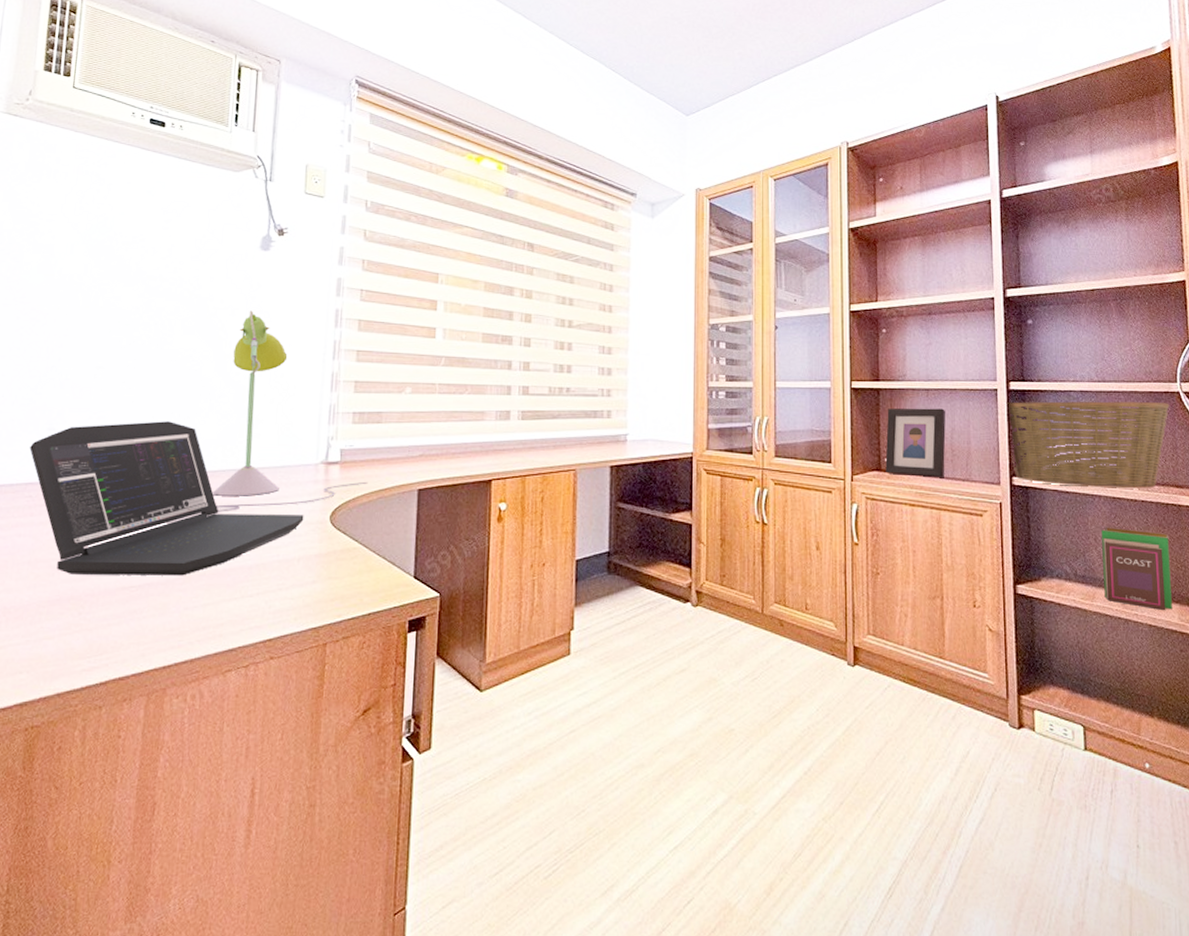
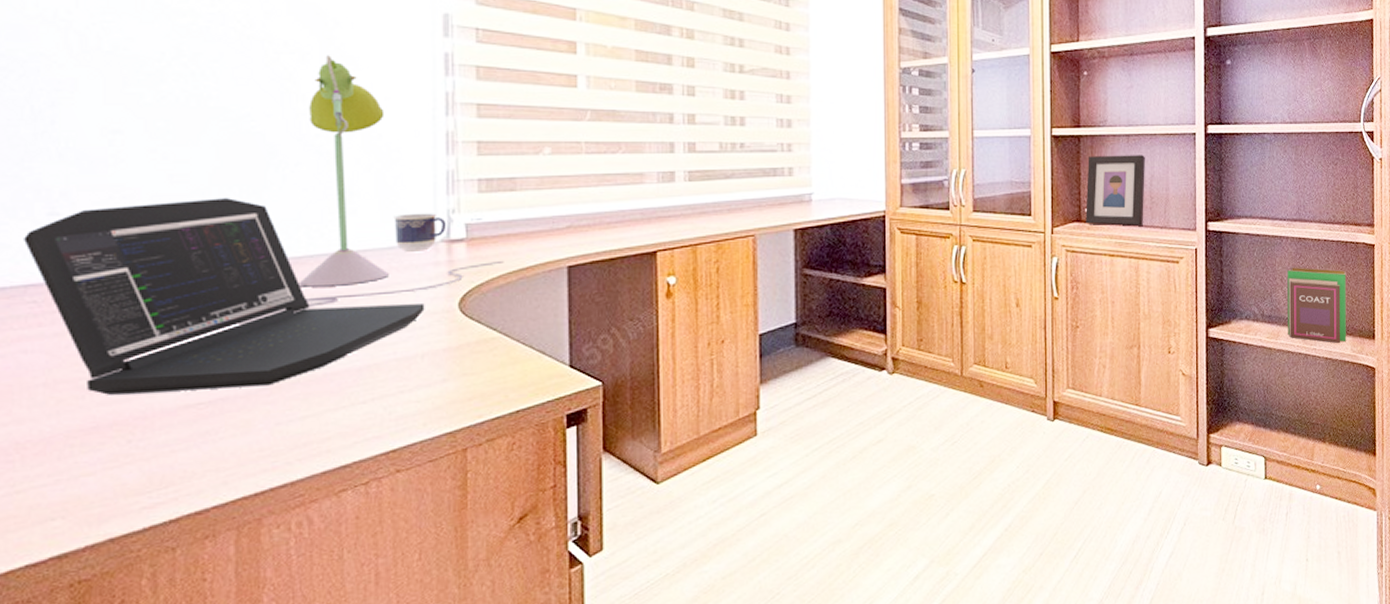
cup: none [286,439,326,471] -> present [393,213,447,252]
basket: present [1006,401,1170,489] -> none [1204,143,1353,230]

